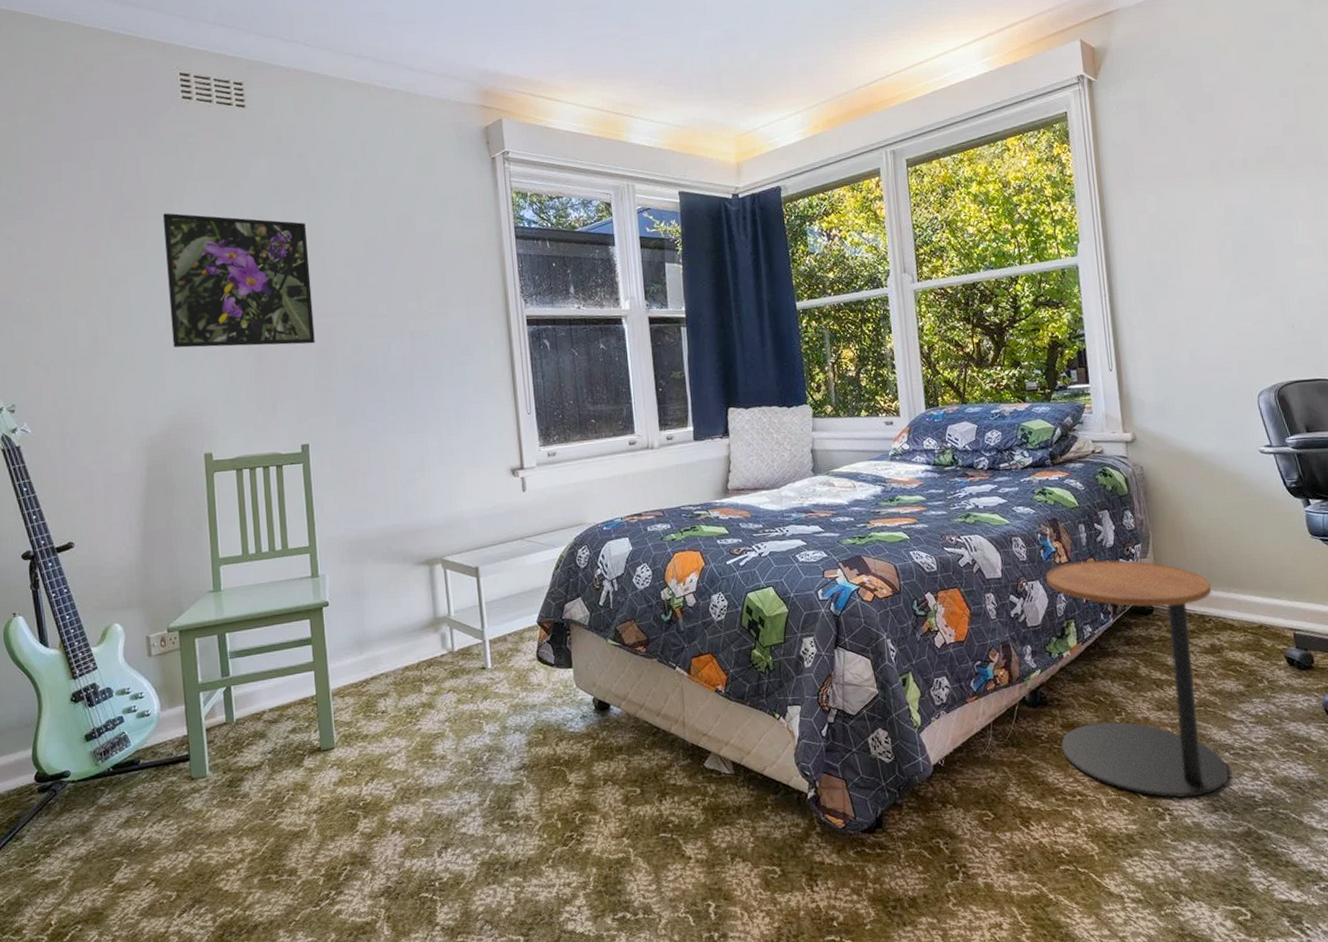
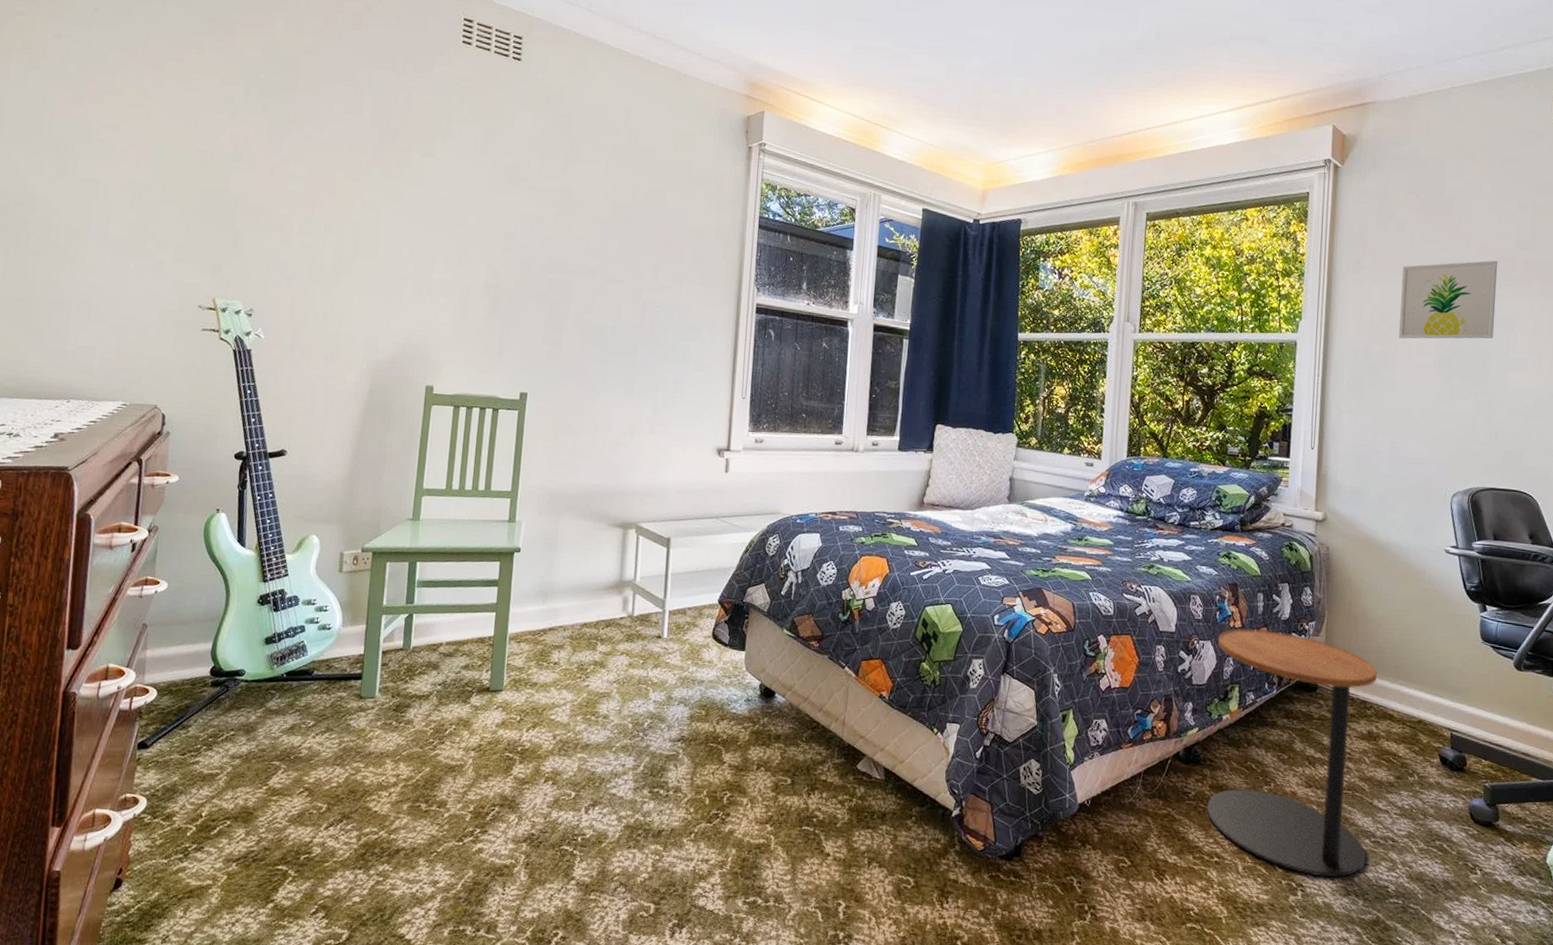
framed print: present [162,213,315,348] -> none [413,149,560,297]
wall art: none [1172,150,1275,245] -> present [1398,260,1498,339]

